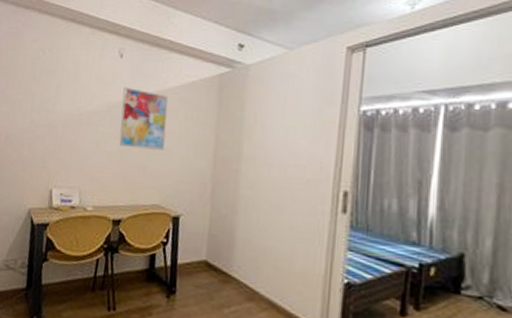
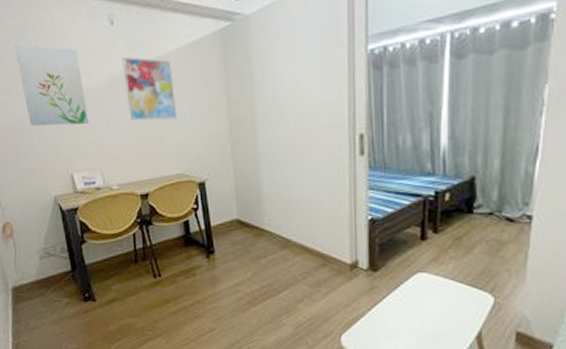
wall art: none [24,64,84,143] -> present [14,44,90,126]

